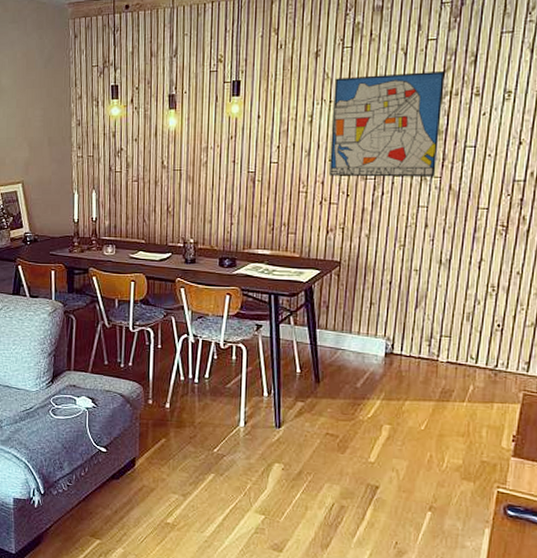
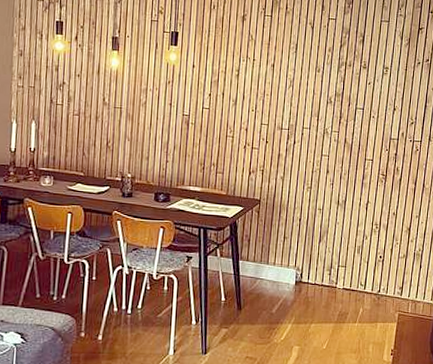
wall art: present [329,71,445,177] -> none [252,40,342,131]

